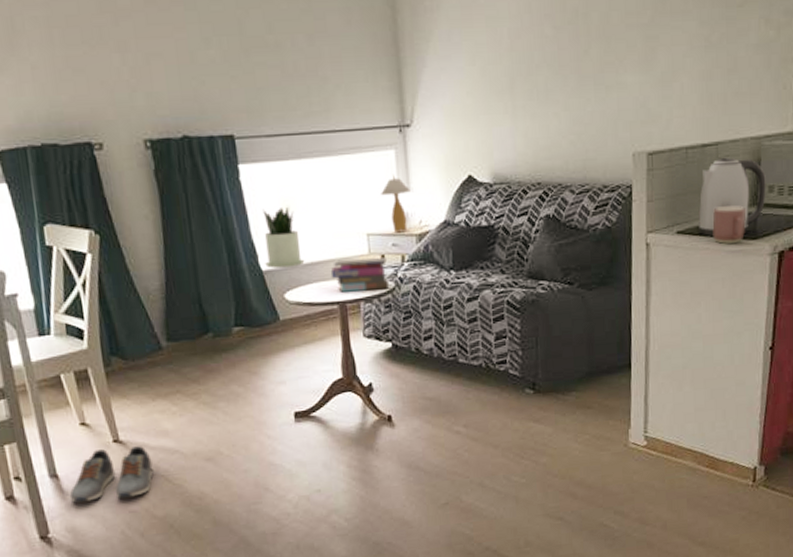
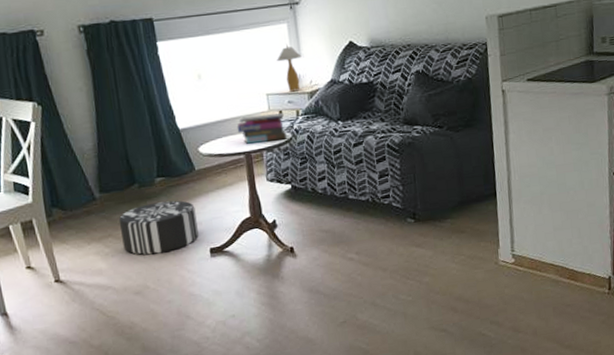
shoe: present [69,446,153,504] -> none [17,284,90,337]
pouf: none [188,354,282,417] -> present [118,200,199,255]
planter: present [263,207,305,269] -> none [178,75,215,127]
kettle: present [699,157,766,237] -> none [544,15,600,82]
mug: present [712,205,747,244] -> none [556,55,585,88]

